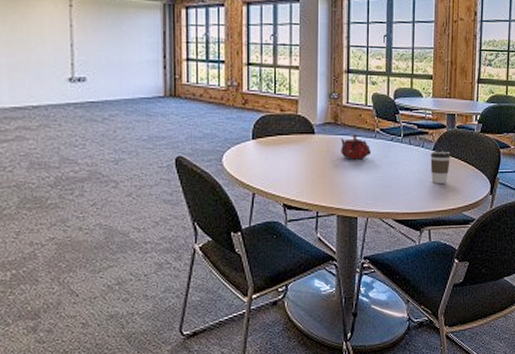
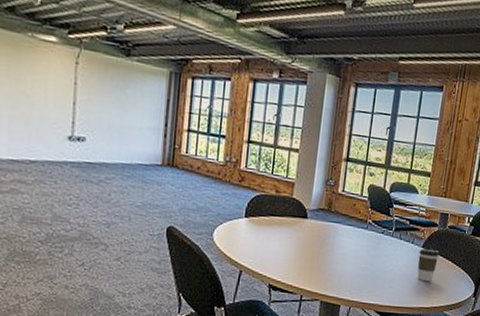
teapot: present [341,134,371,160] -> none [331,223,361,249]

